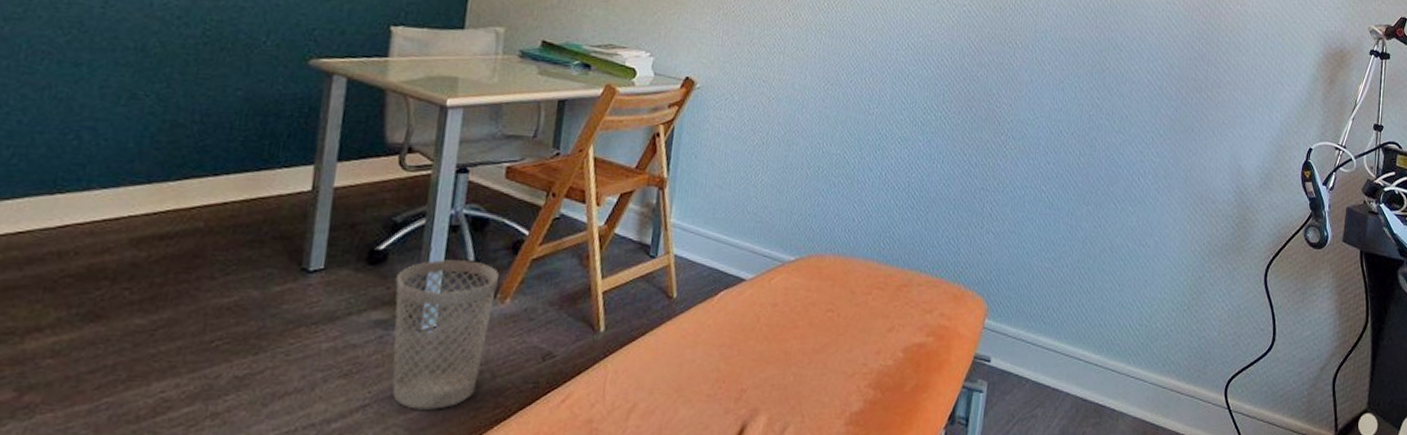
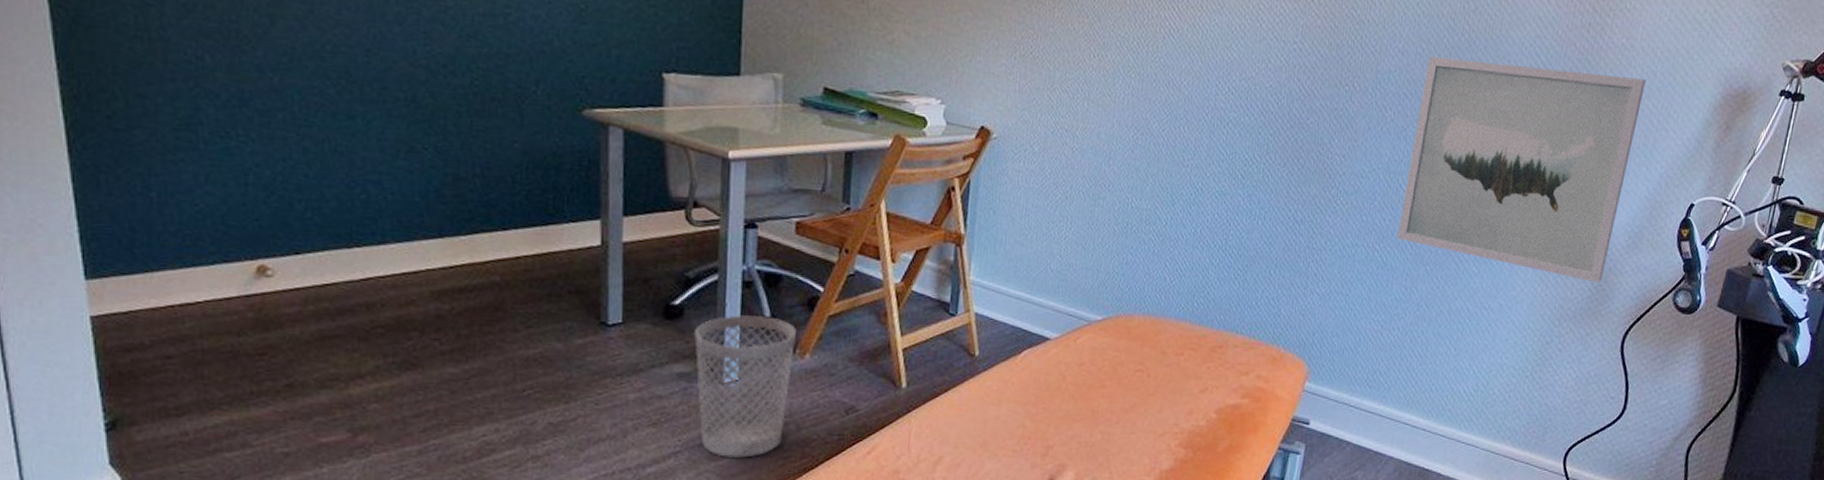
wall art: none [1060,18,1260,221] -> present [1396,56,1646,283]

